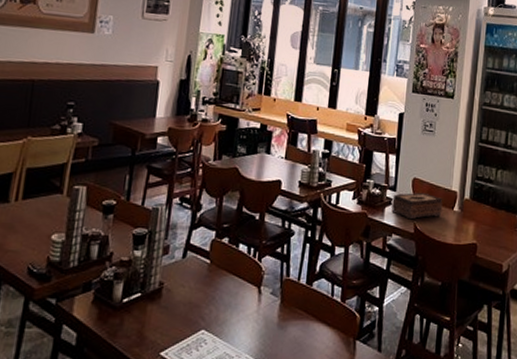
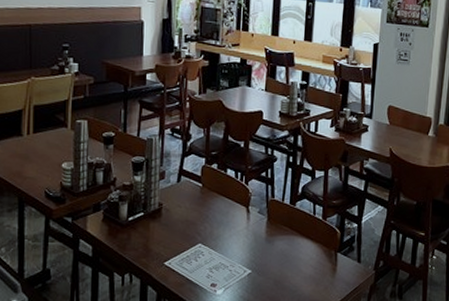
tissue box: present [391,192,443,220] -> none [368,119,418,145]

